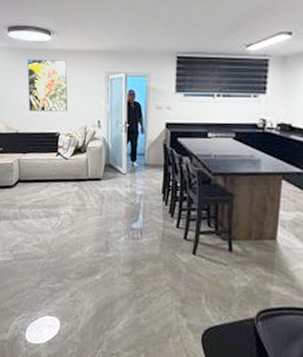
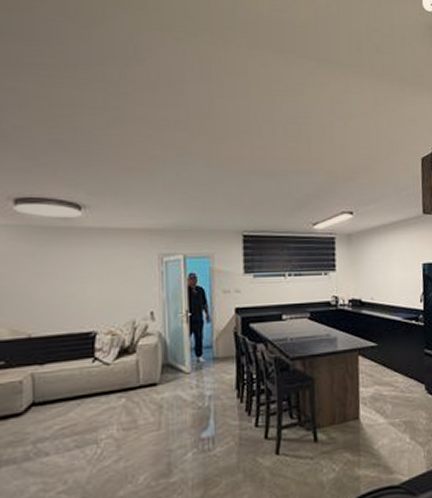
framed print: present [27,59,68,112] -> none [45,239,107,307]

